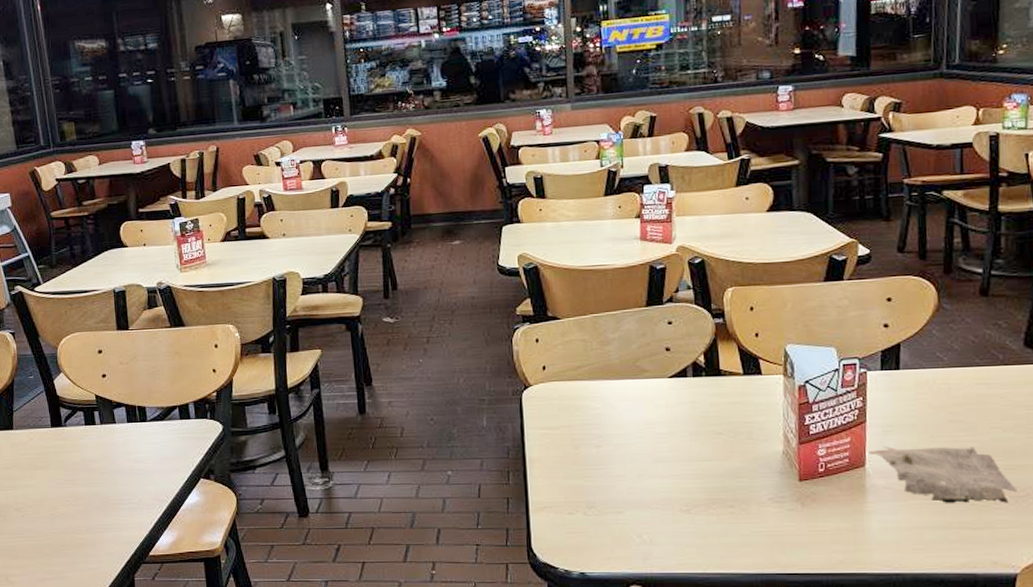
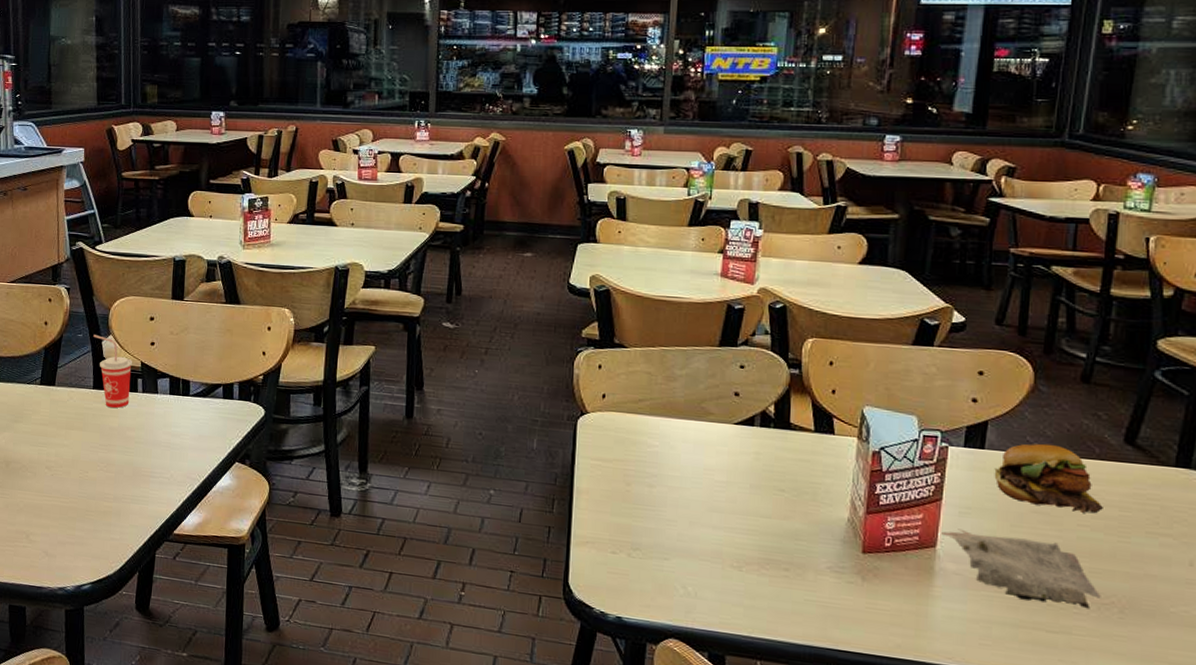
beverage cup: none [44,375,89,444] -> present [93,335,133,409]
burger: none [910,356,1011,416] -> present [994,443,1103,513]

